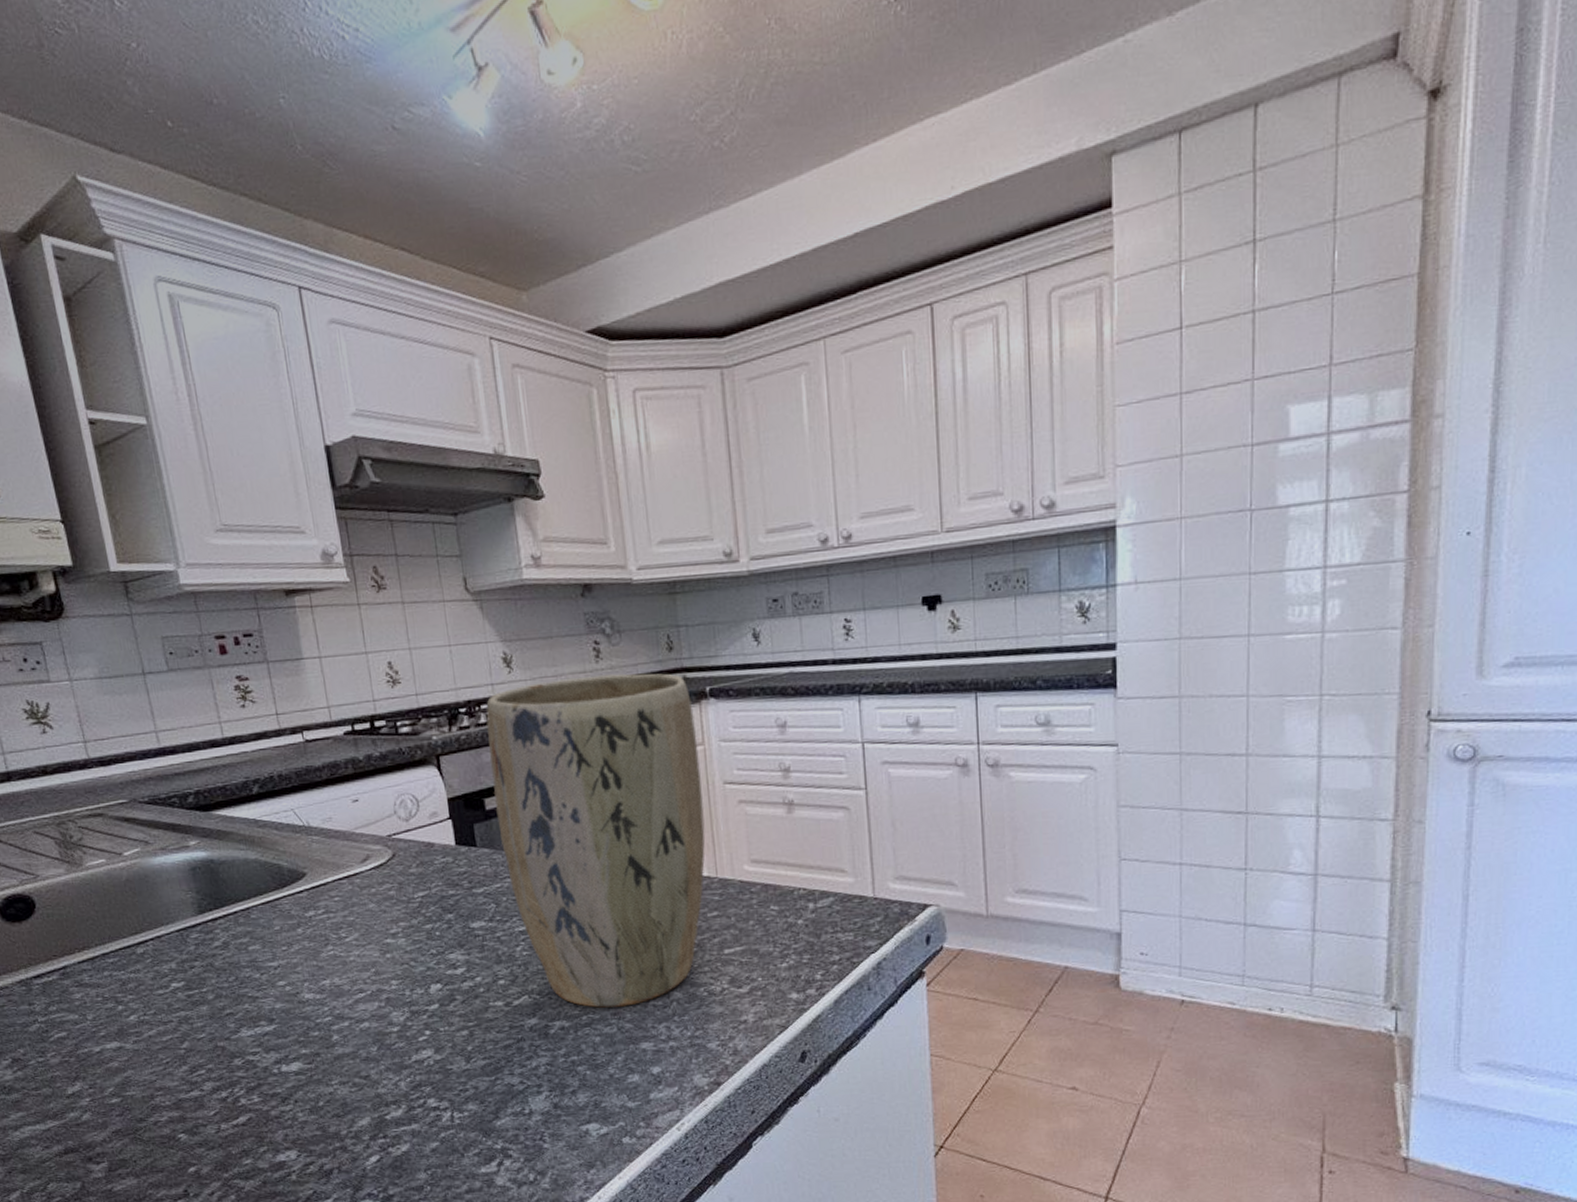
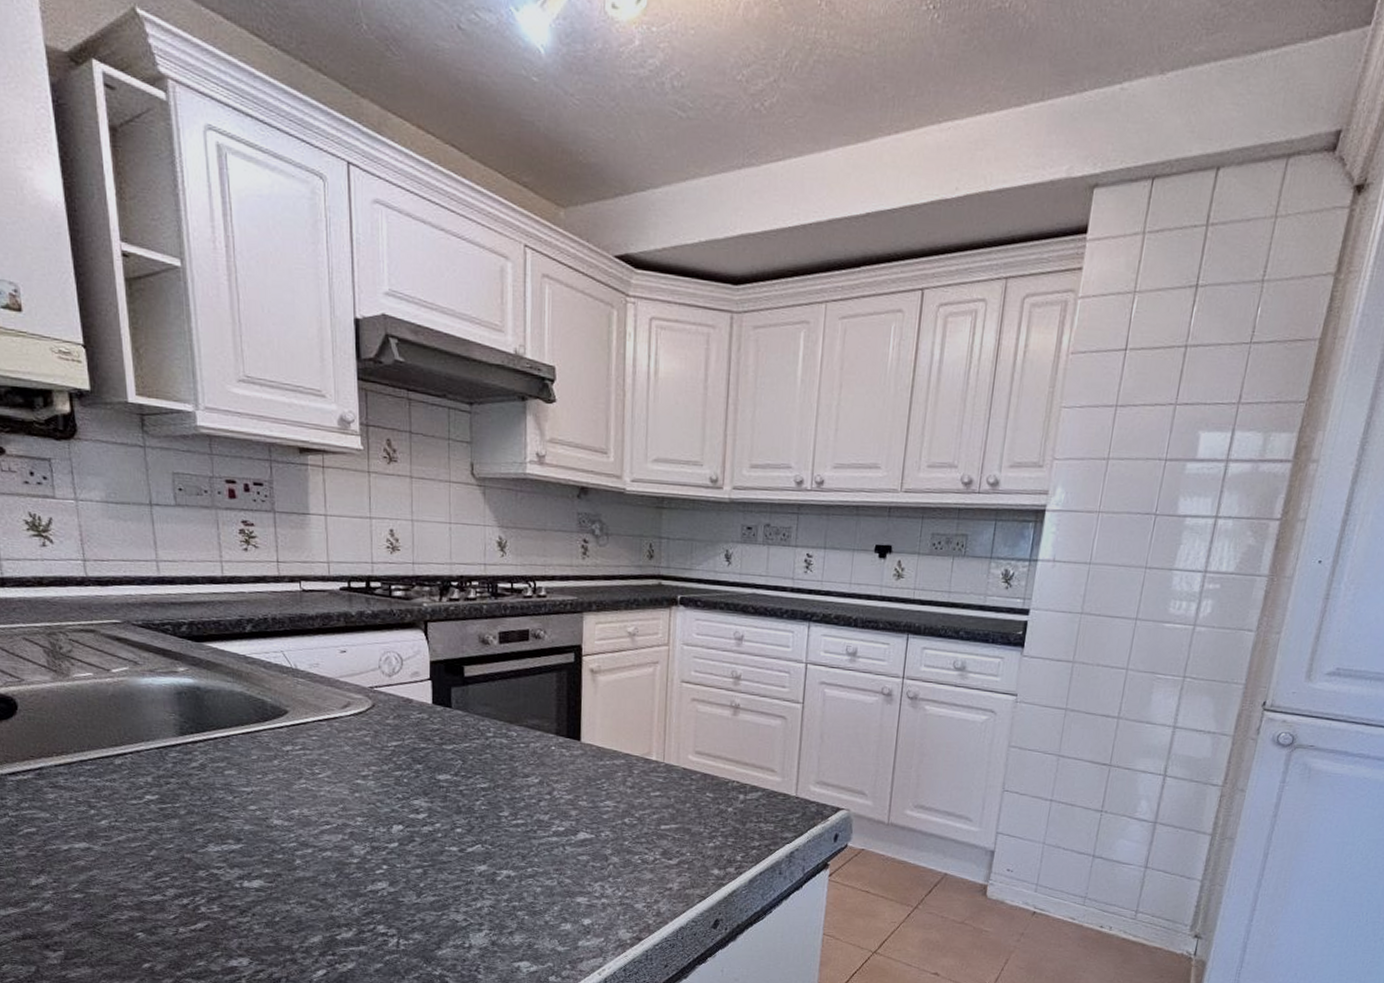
plant pot: present [486,673,705,1008] -> none [474,569,664,864]

